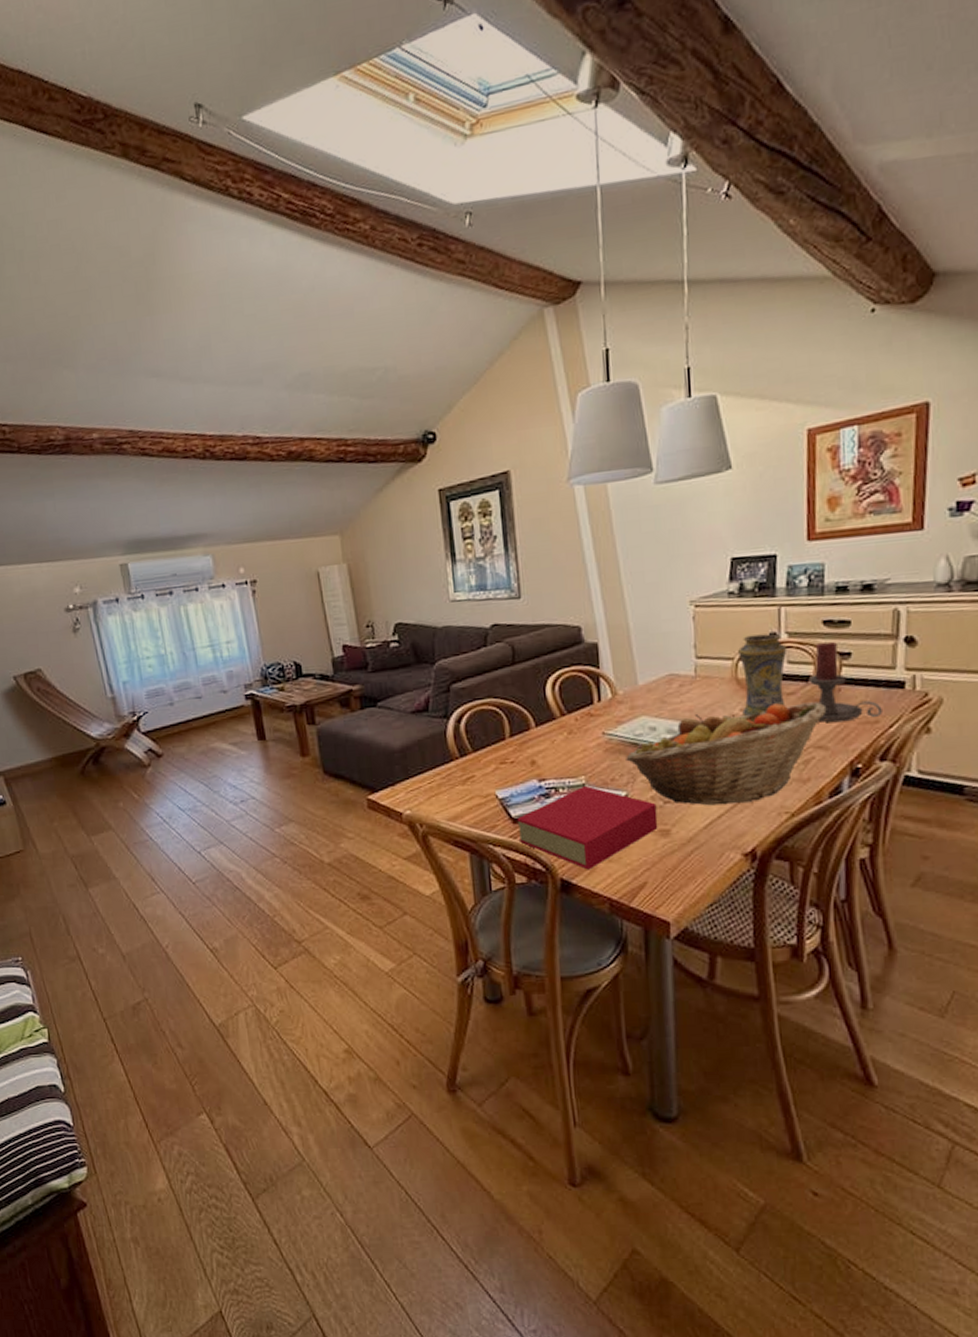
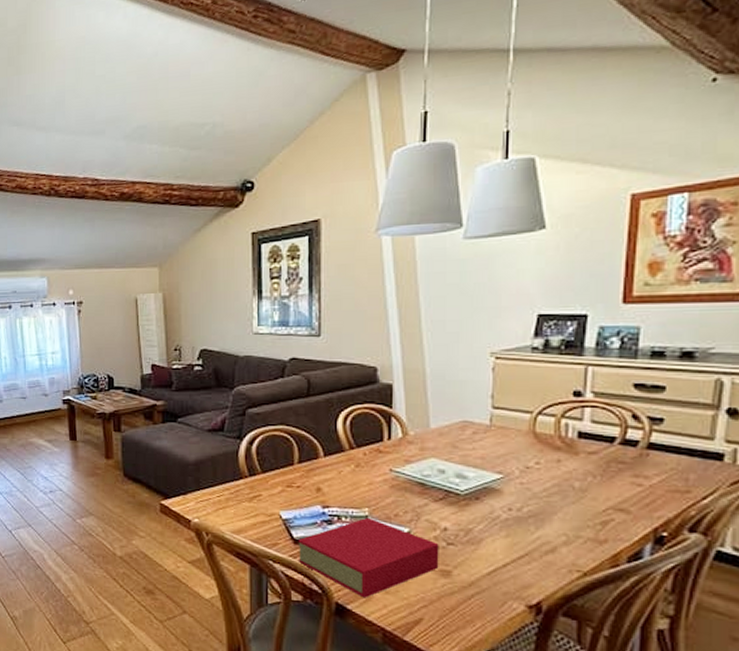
fruit basket: present [626,702,827,806] -> none [411,461,632,555]
vase: present [738,633,788,717] -> none [538,391,592,471]
candle holder: present [808,641,882,723] -> none [613,405,695,488]

